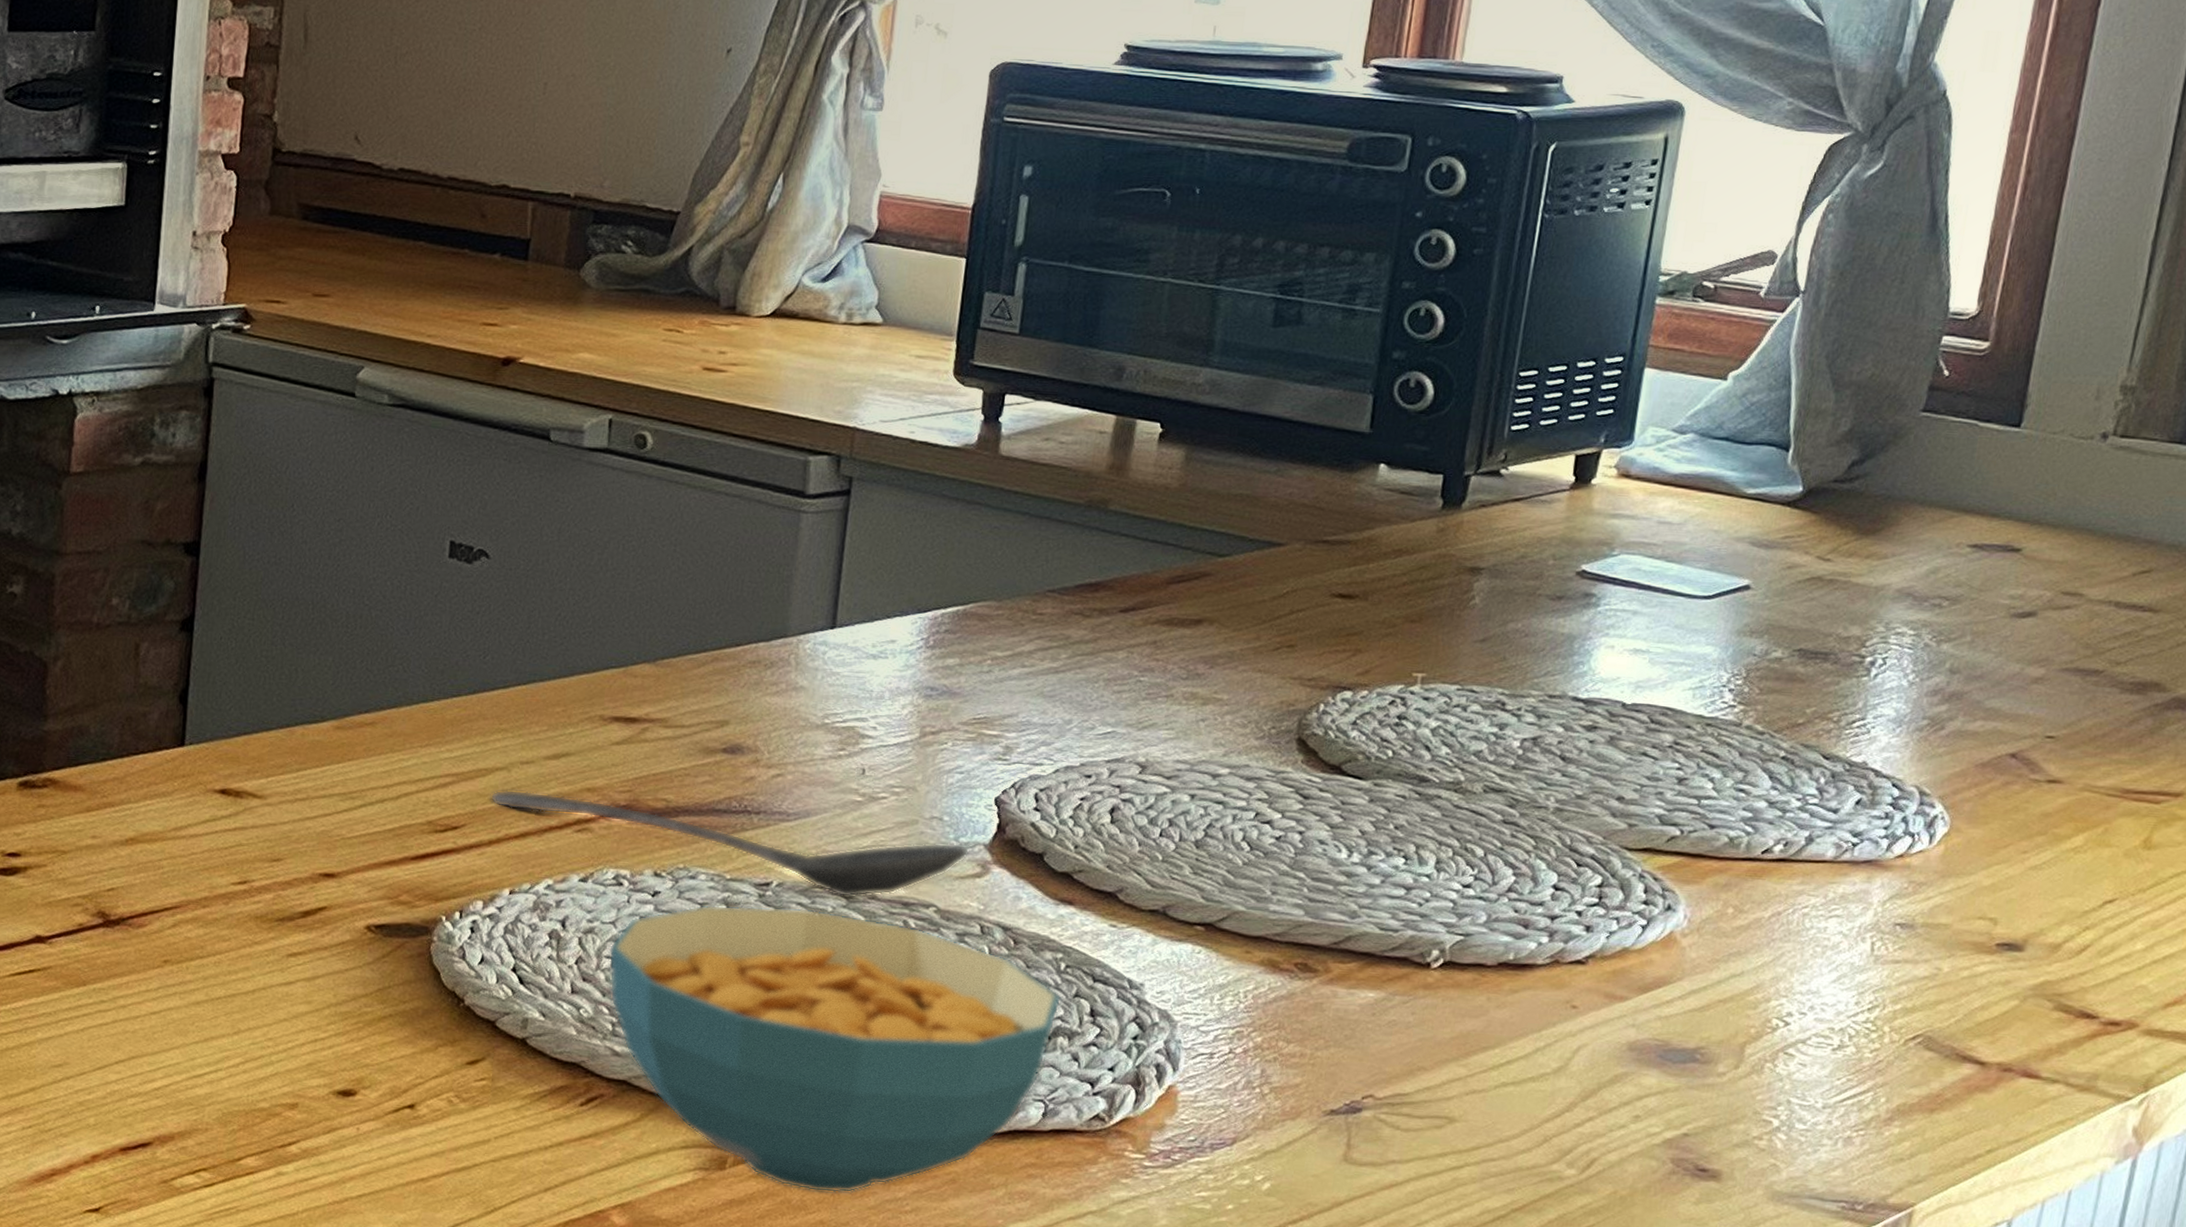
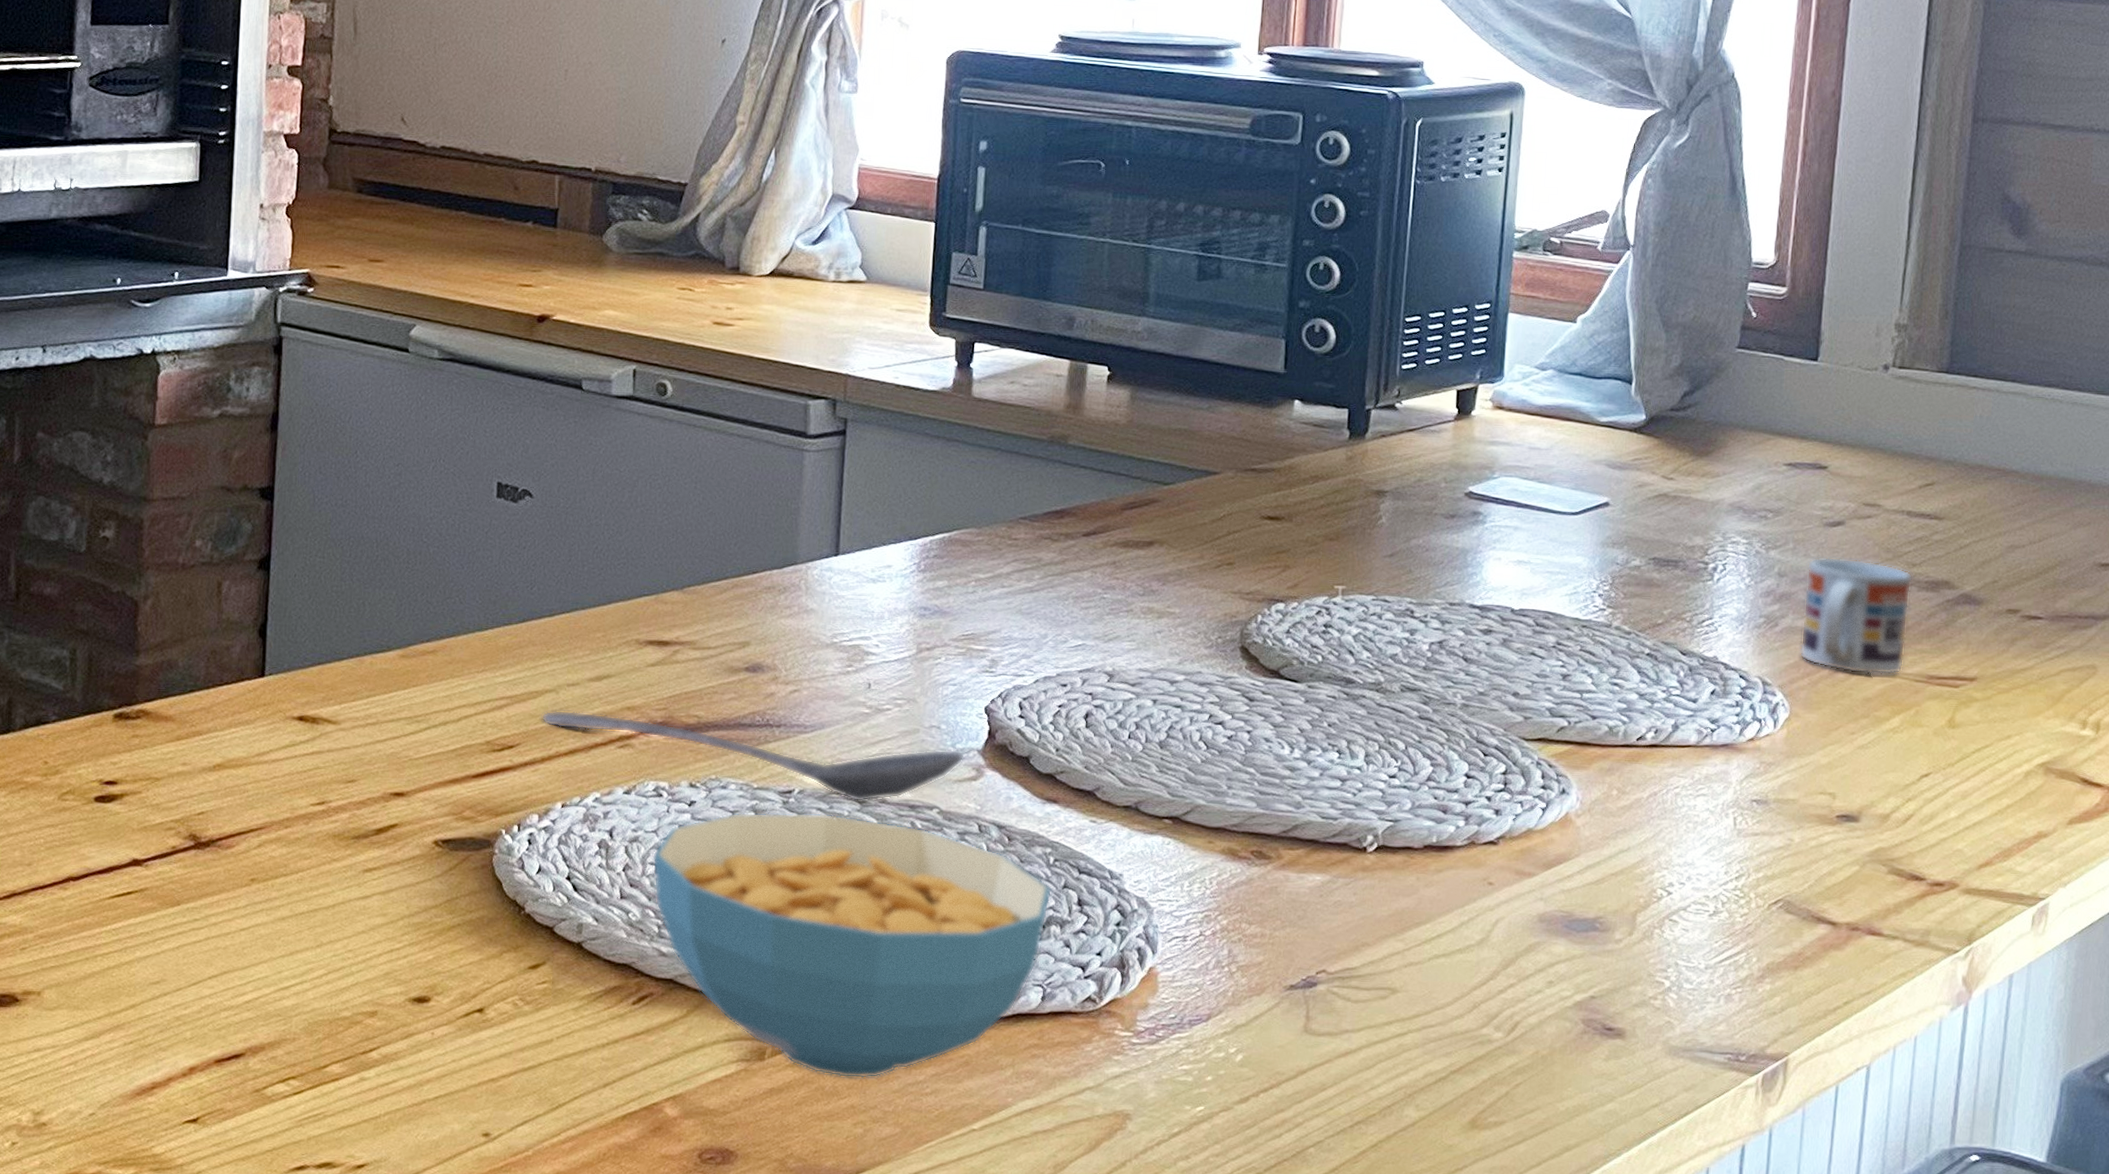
cup: none [1968,652,2116,788] -> present [1799,556,1913,675]

